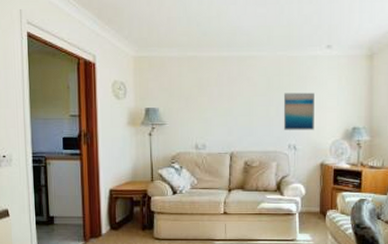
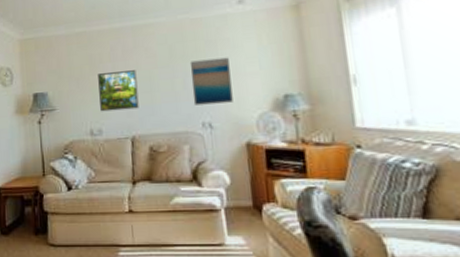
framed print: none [205,96,239,129] -> present [98,70,139,112]

